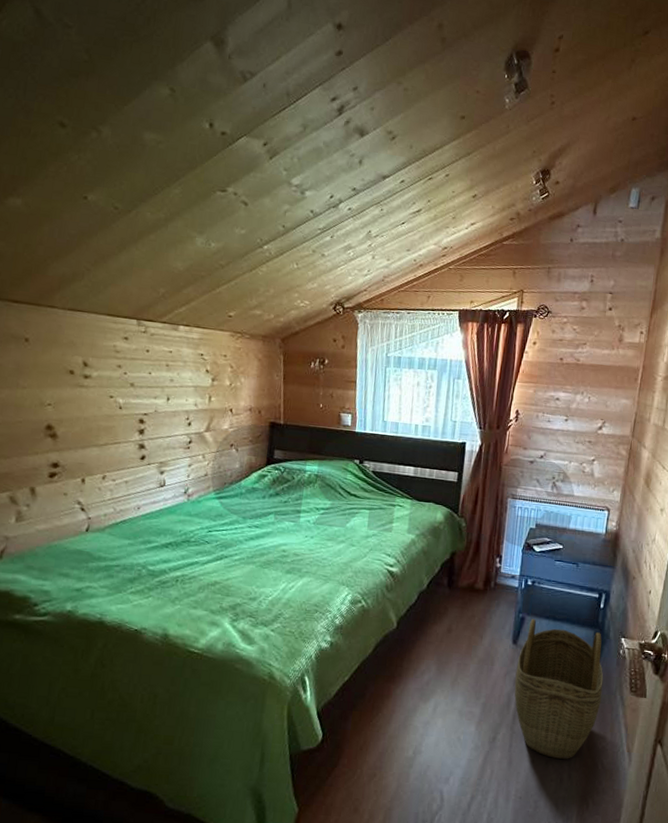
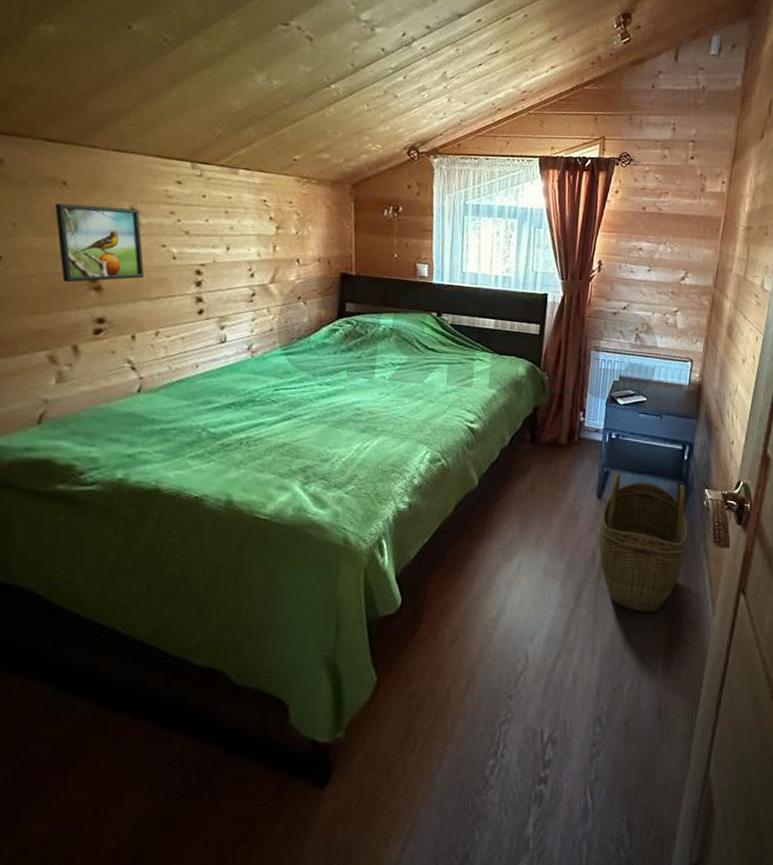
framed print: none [18,358,94,430] -> present [54,203,145,283]

